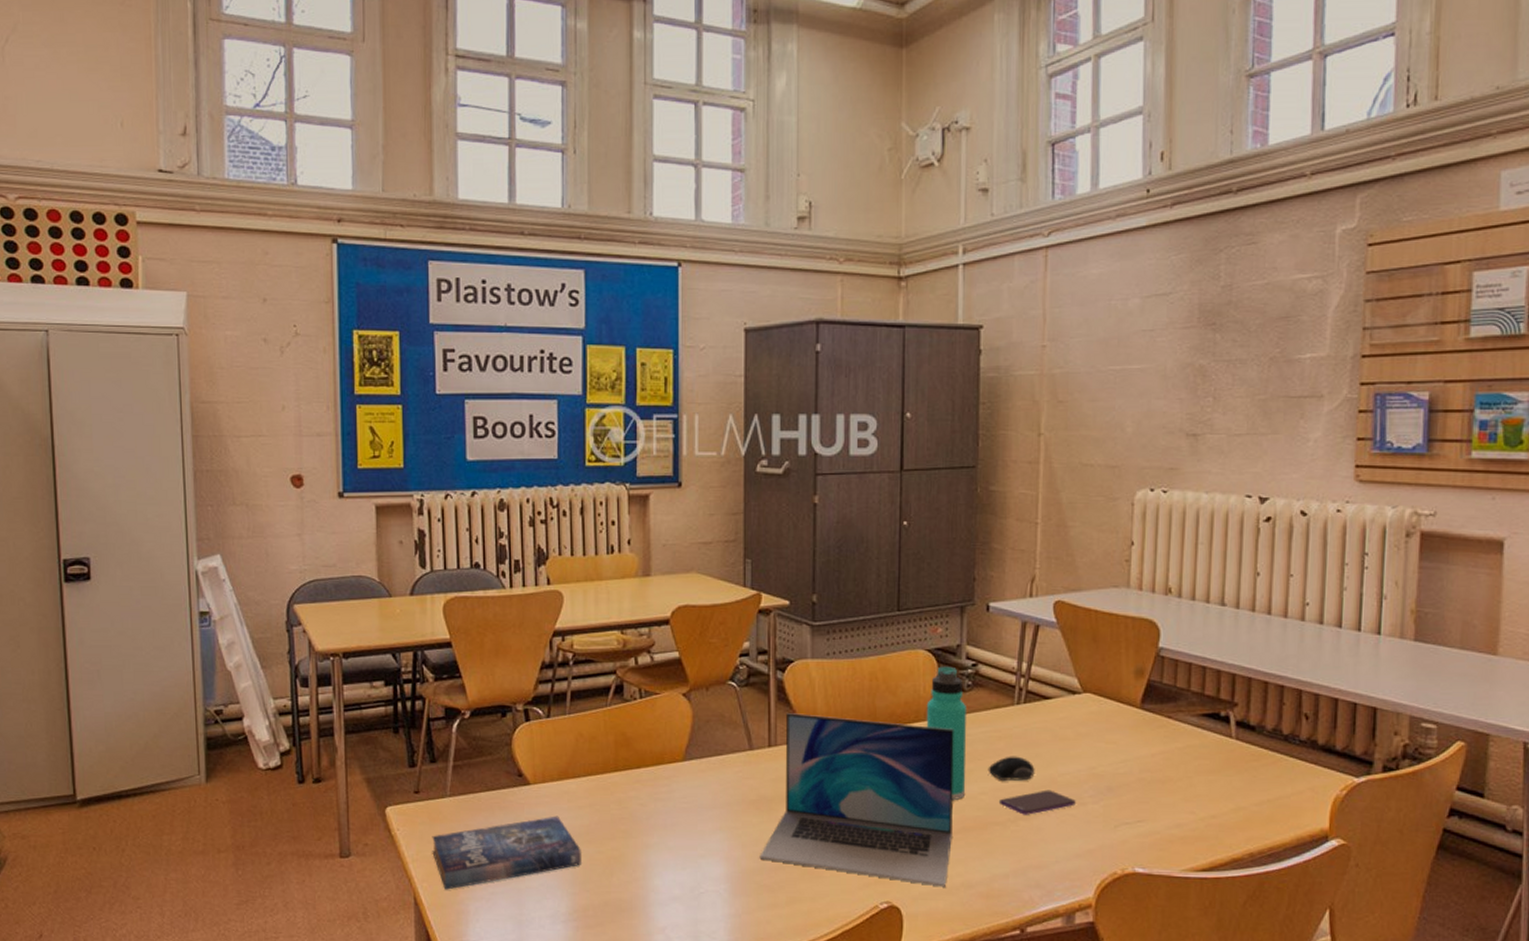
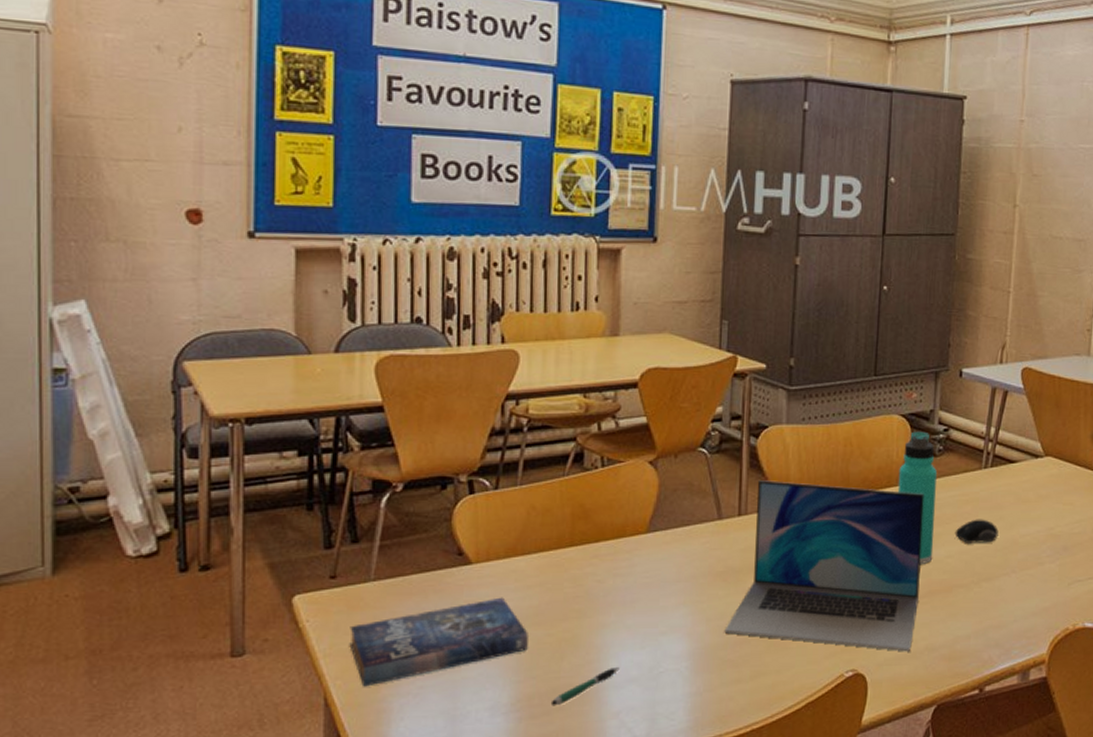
pen: none [603,884,664,918] -> present [550,666,620,706]
smartphone: present [998,789,1076,815] -> none [963,551,1035,577]

